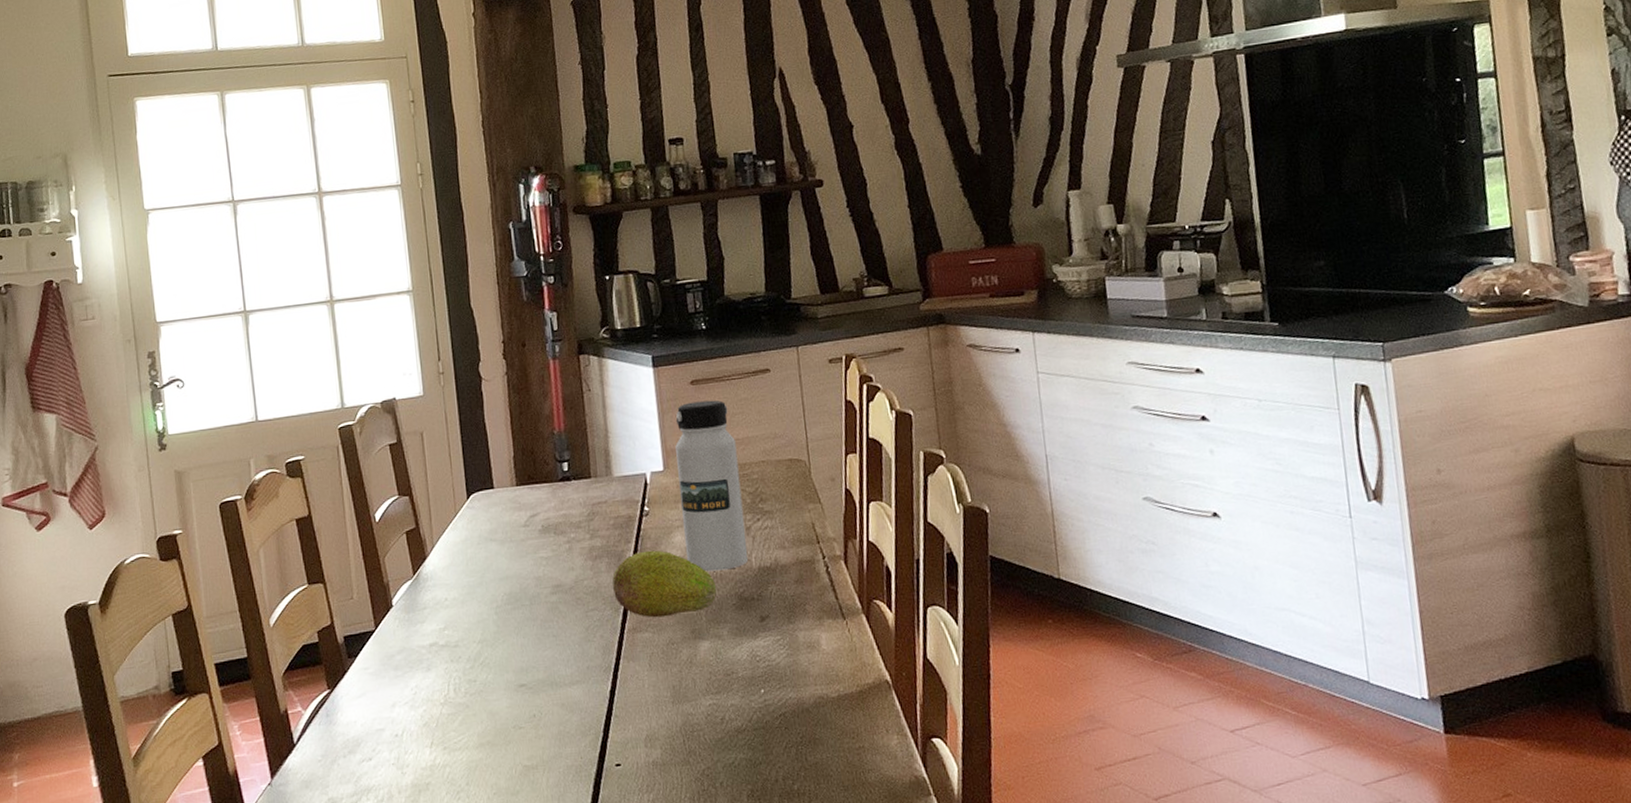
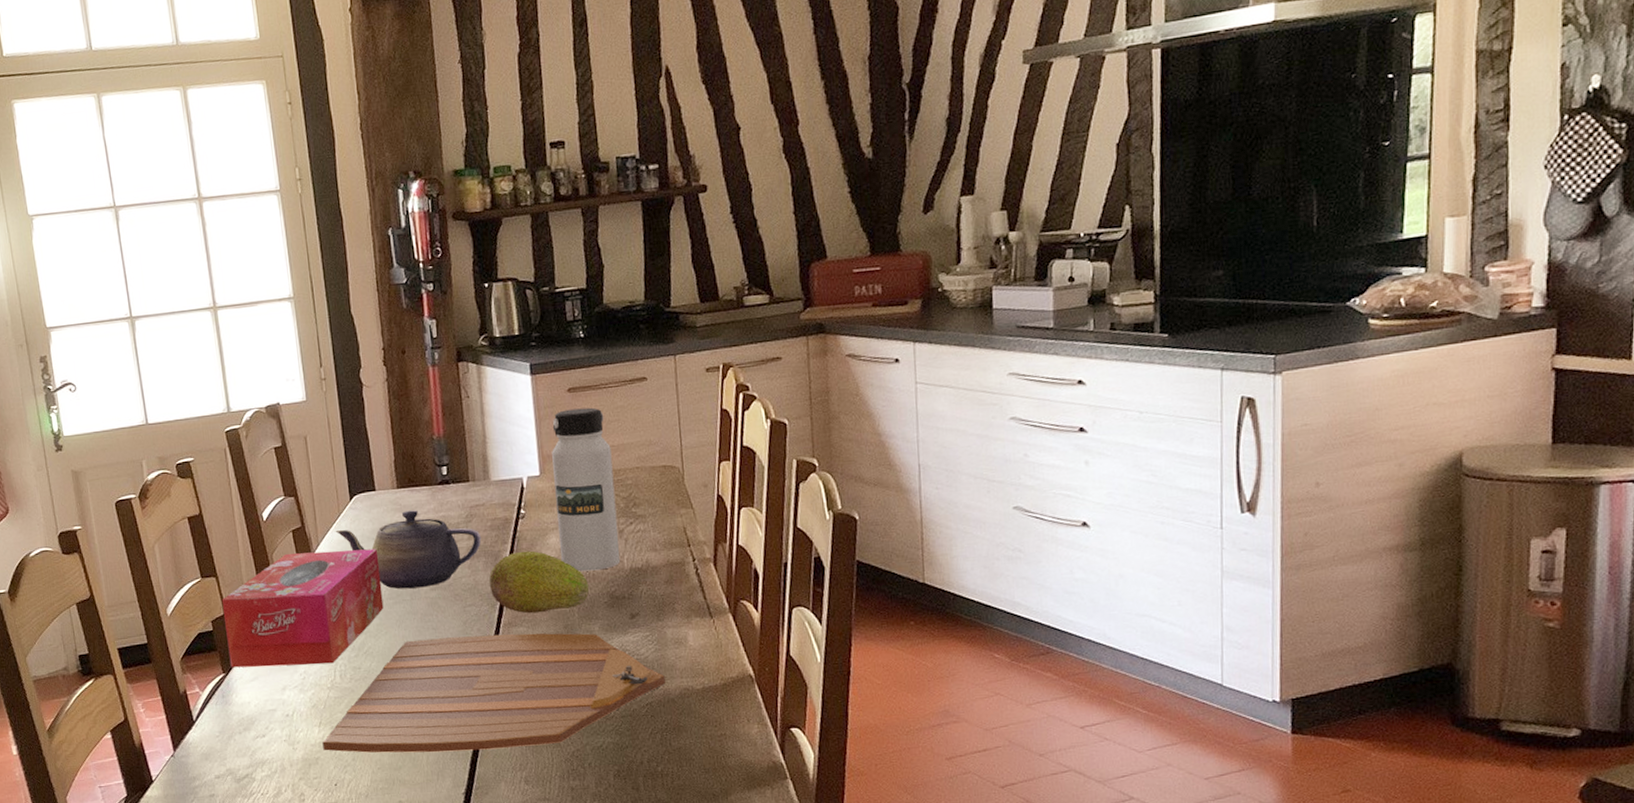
tissue box: none [329,550,502,683] -> present [221,548,384,668]
cutting board: none [434,638,799,776] -> present [322,633,665,753]
teapot: none [451,508,605,594] -> present [335,510,482,589]

